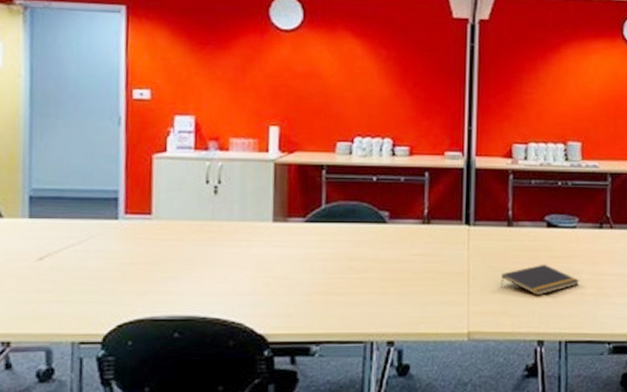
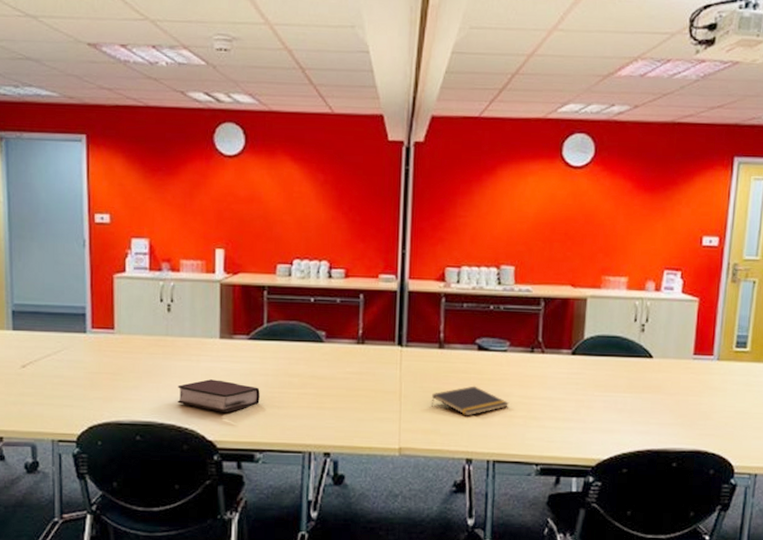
bible: none [223,267,317,302] -> present [177,379,260,412]

